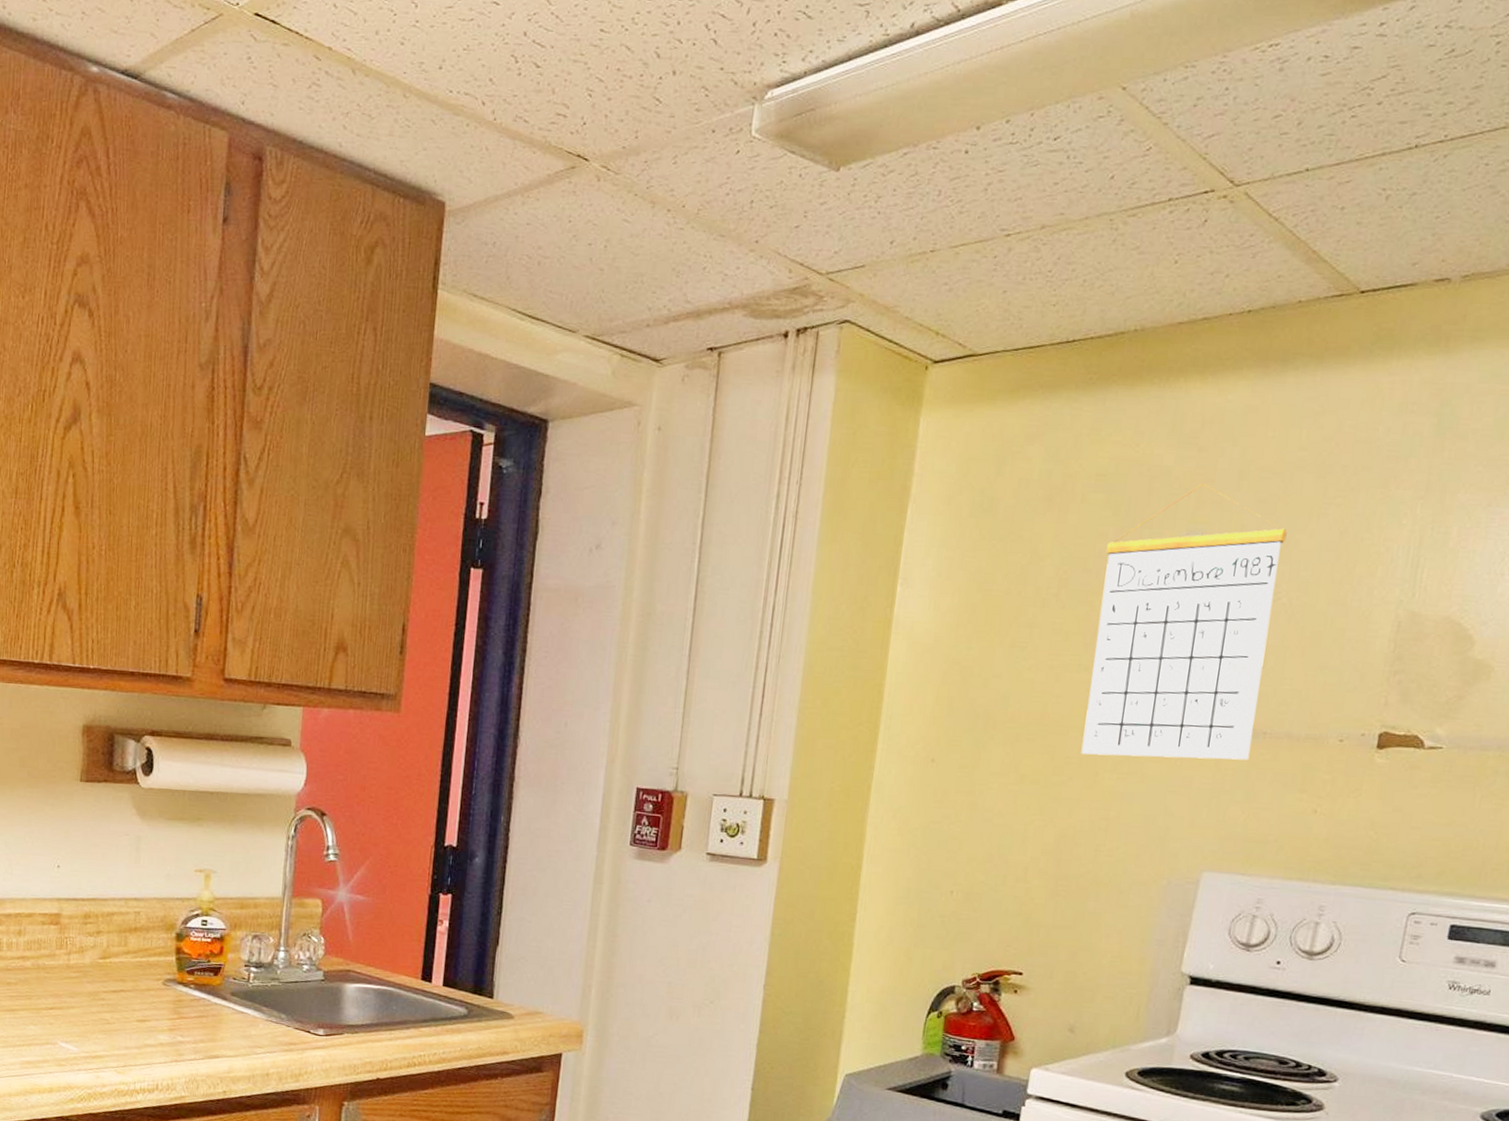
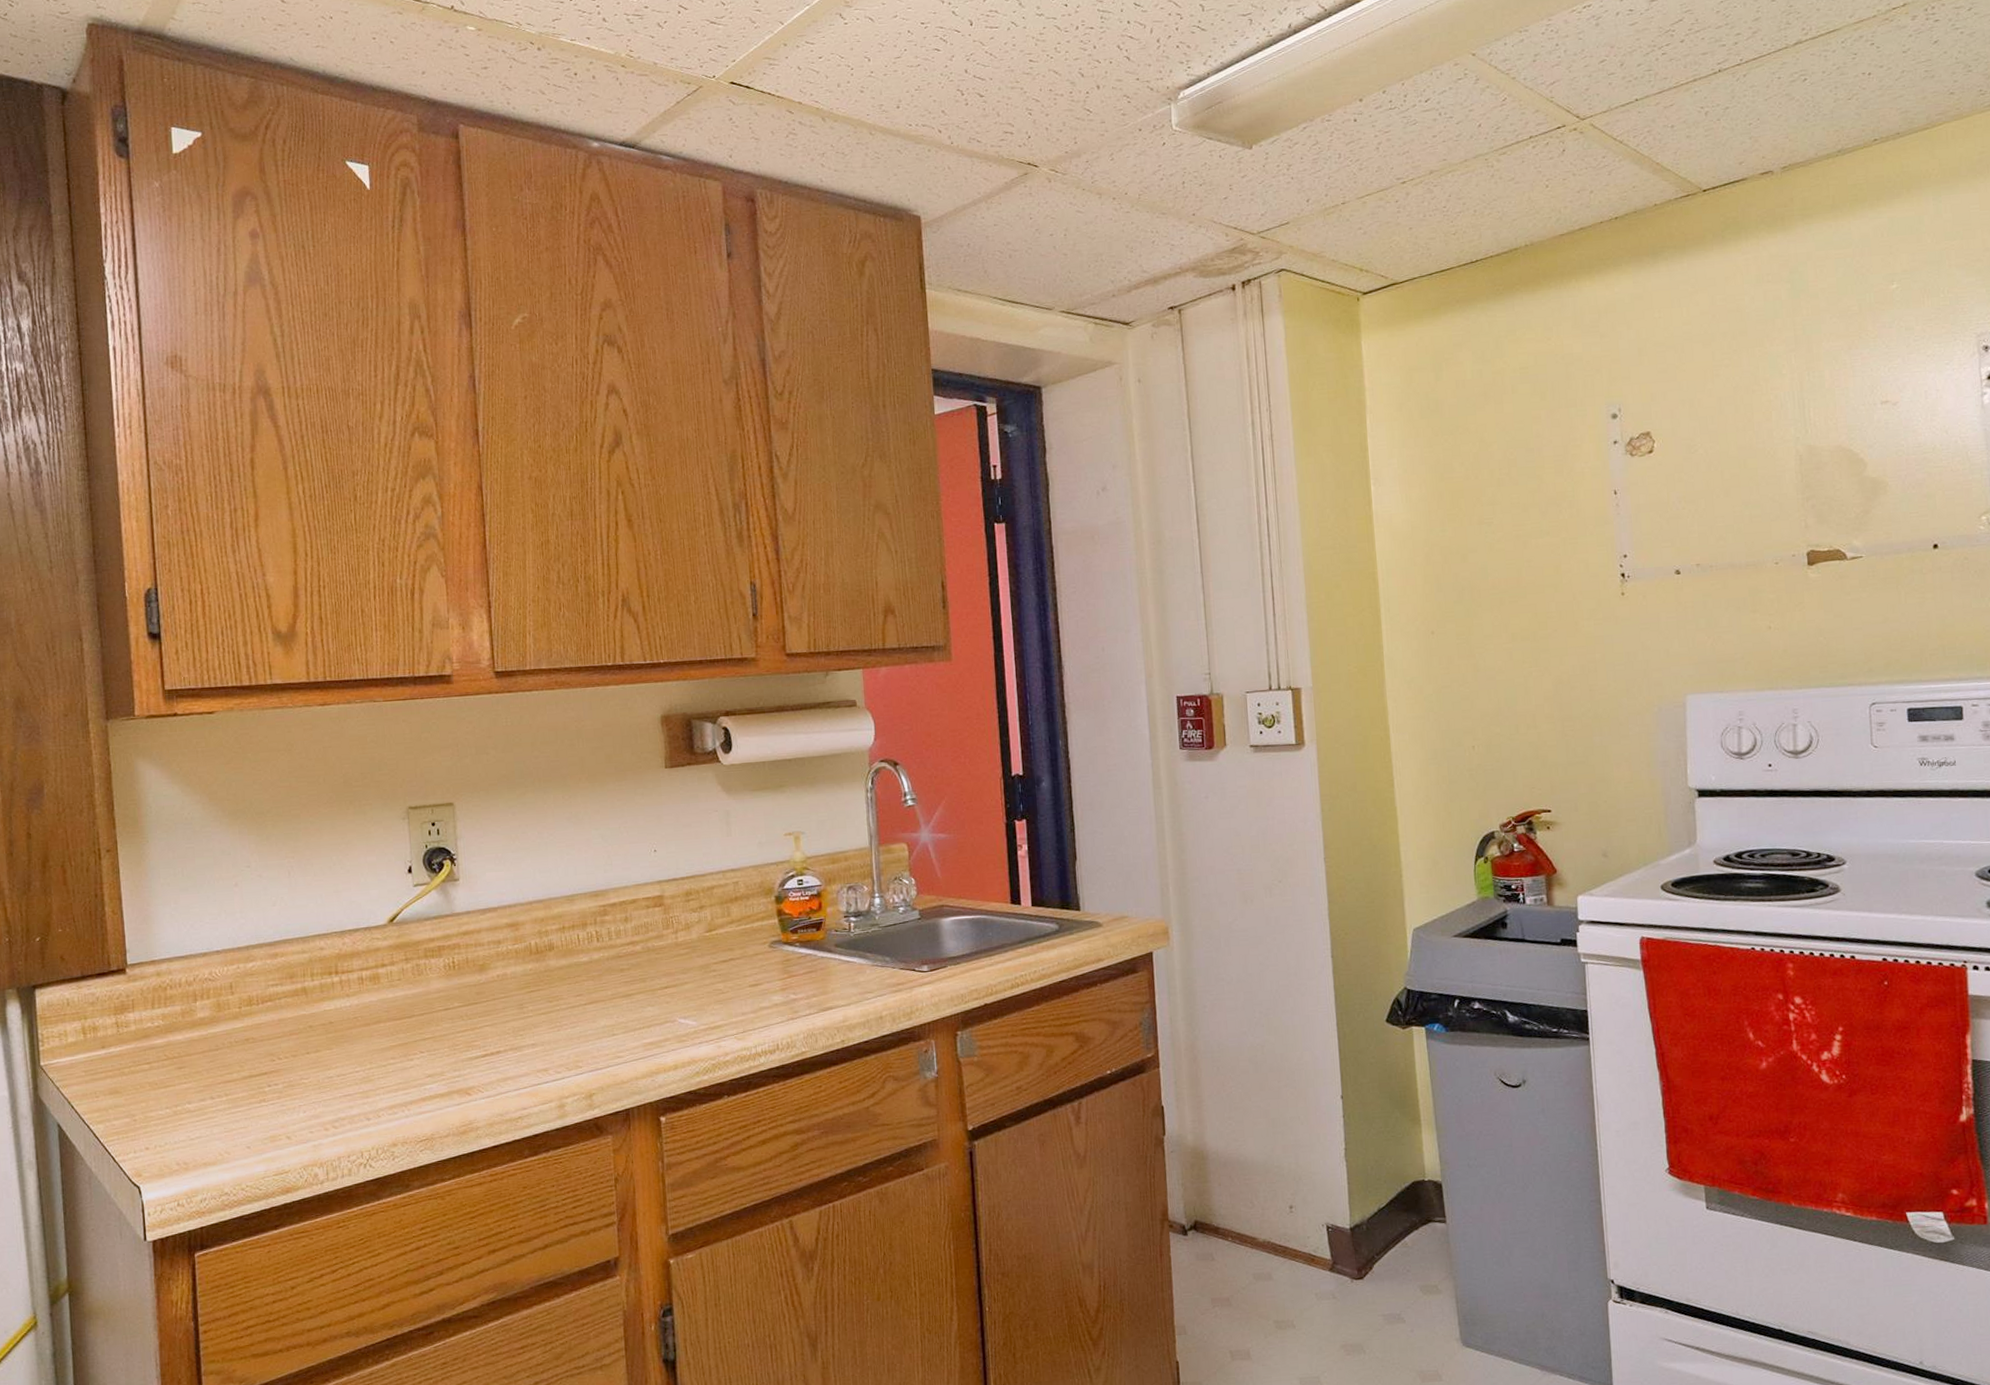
calendar: present [1081,484,1287,761] -> none [1542,363,1703,607]

